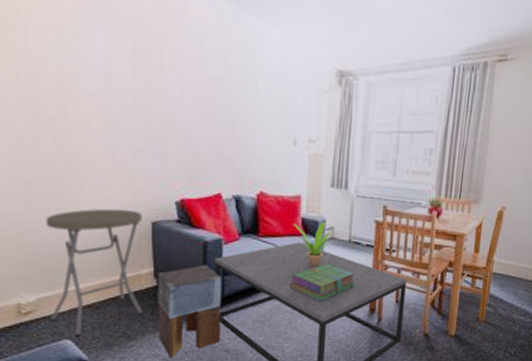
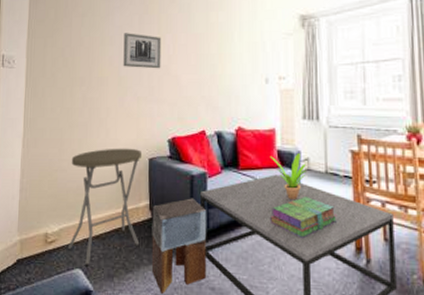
wall art: none [110,63,165,116] -> present [123,33,161,69]

